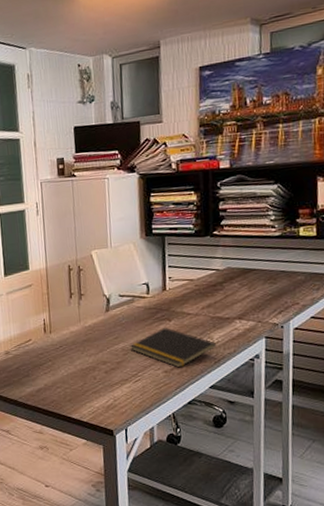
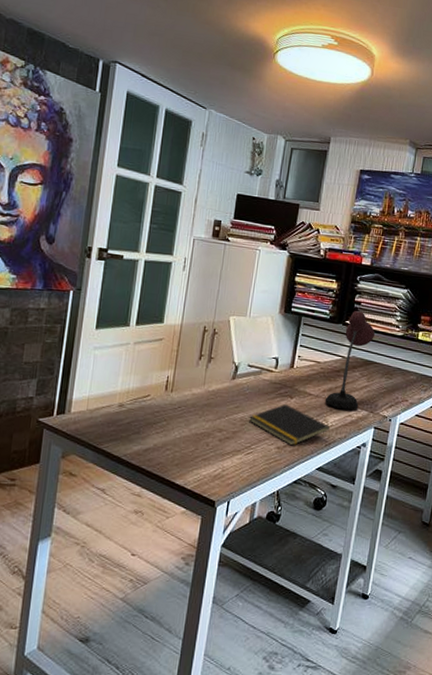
desk lamp: none [205,219,248,324] -> present [324,311,375,410]

